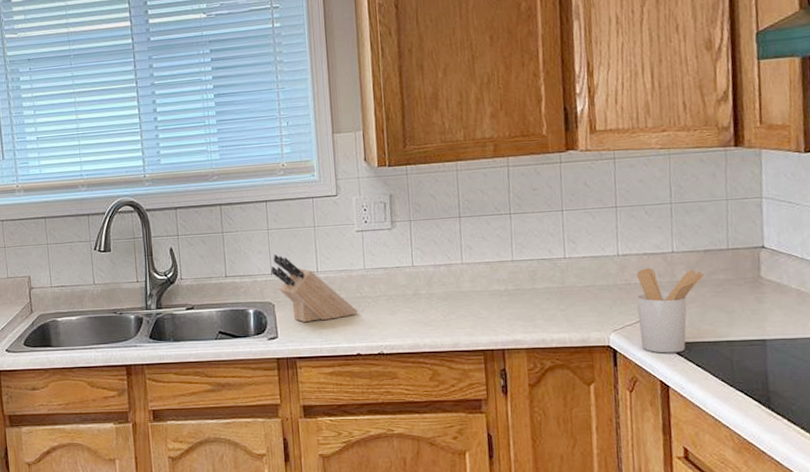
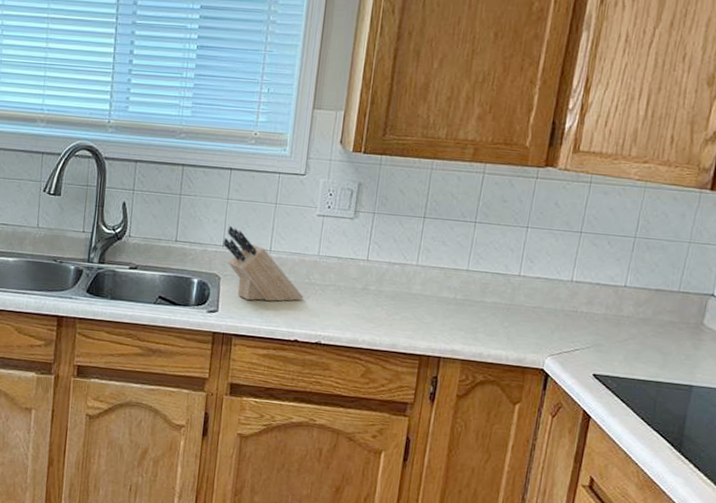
utensil holder: present [636,268,706,353] -> none [574,298,652,386]

